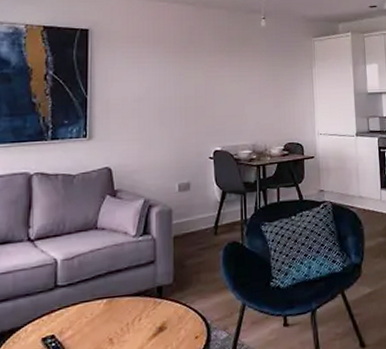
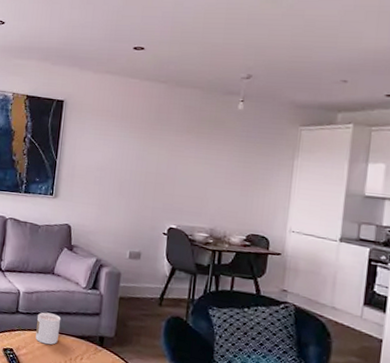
candle: none [82,275,112,317] -> present [35,312,61,345]

